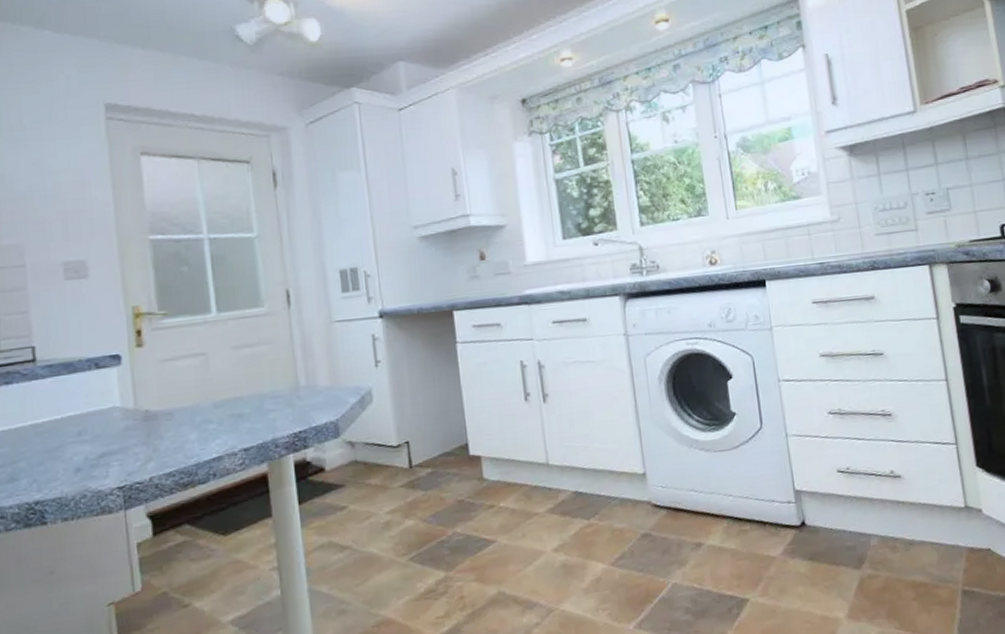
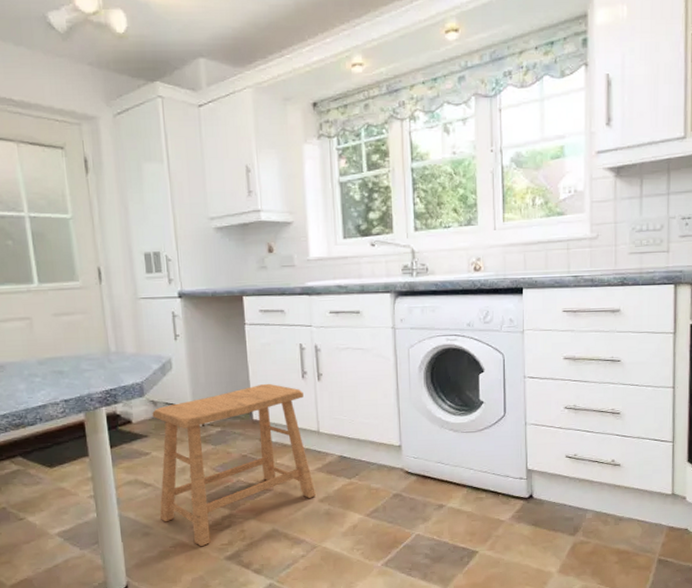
stool: none [349,410,549,623] -> present [152,383,316,547]

